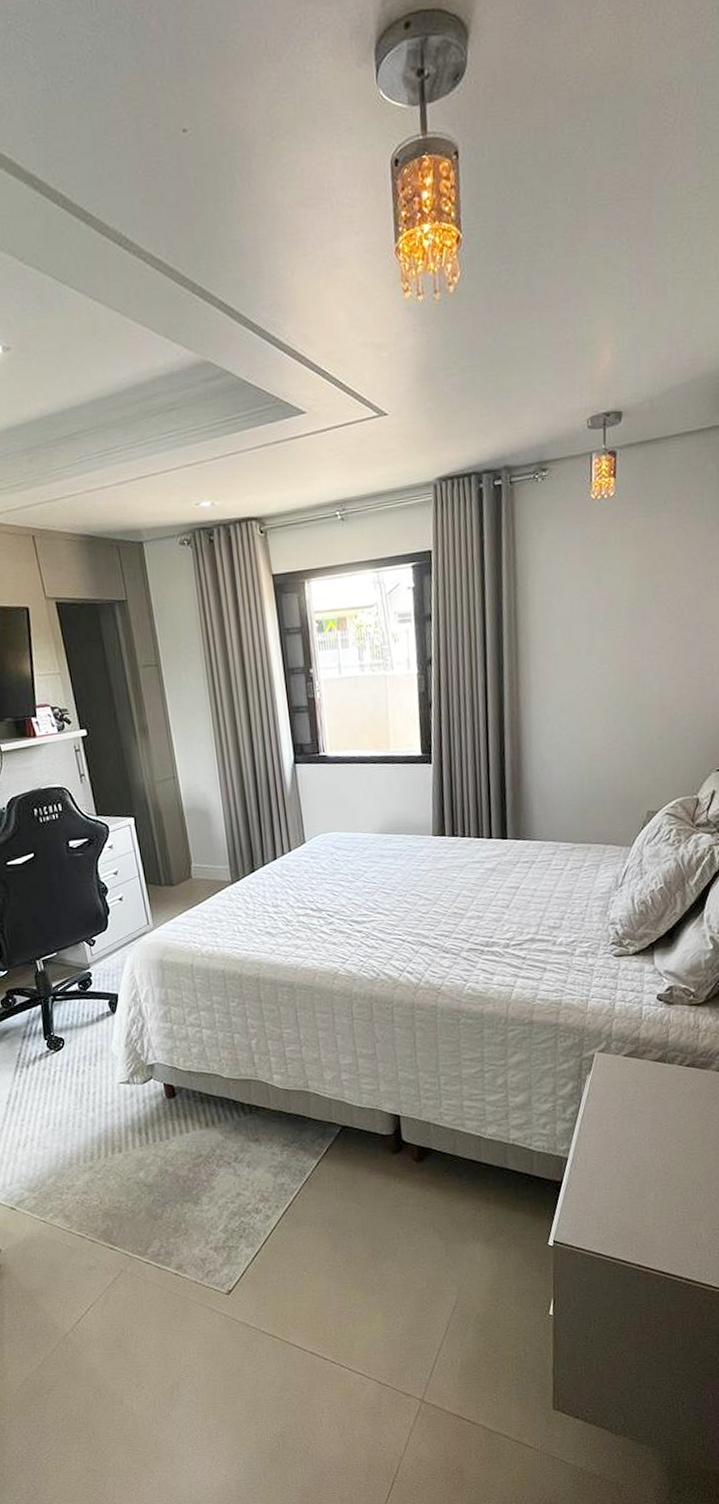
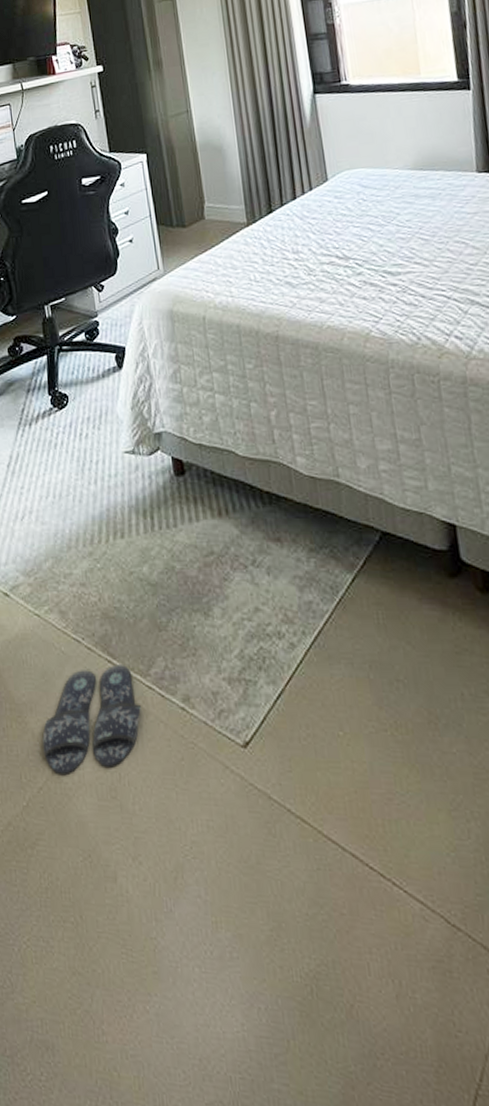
slippers: none [53,1249,141,1338] -> present [42,665,142,776]

